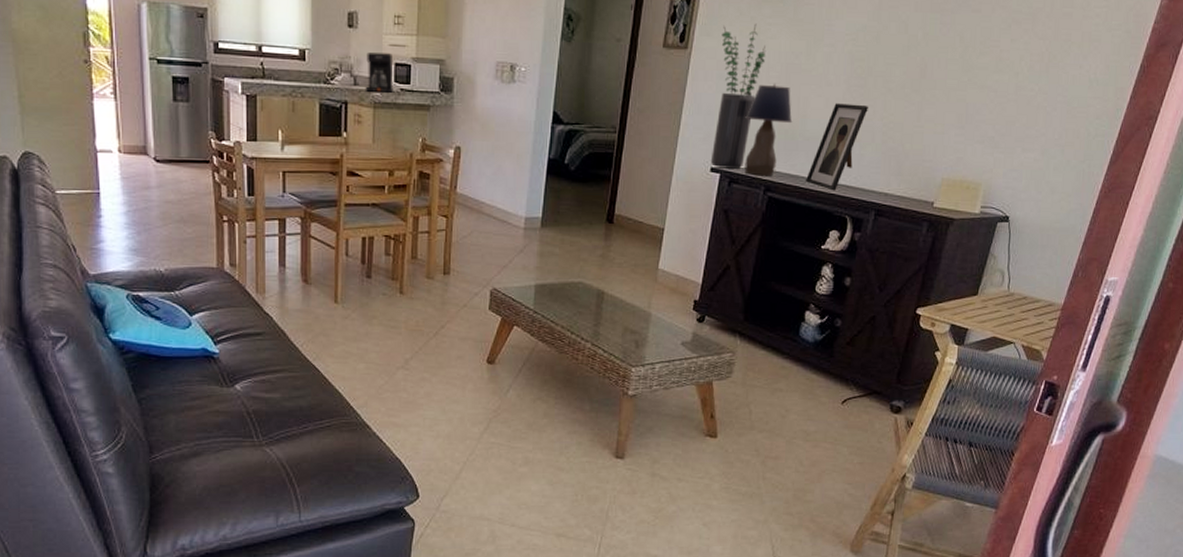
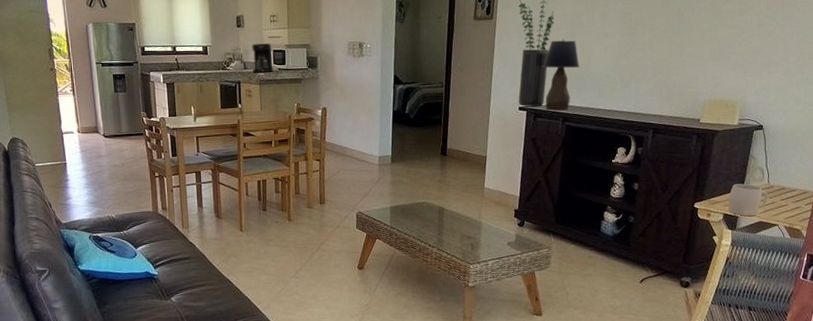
picture frame: present [805,103,868,191] -> none [594,48,639,117]
mug: none [957,288,1006,330] -> present [728,183,768,217]

